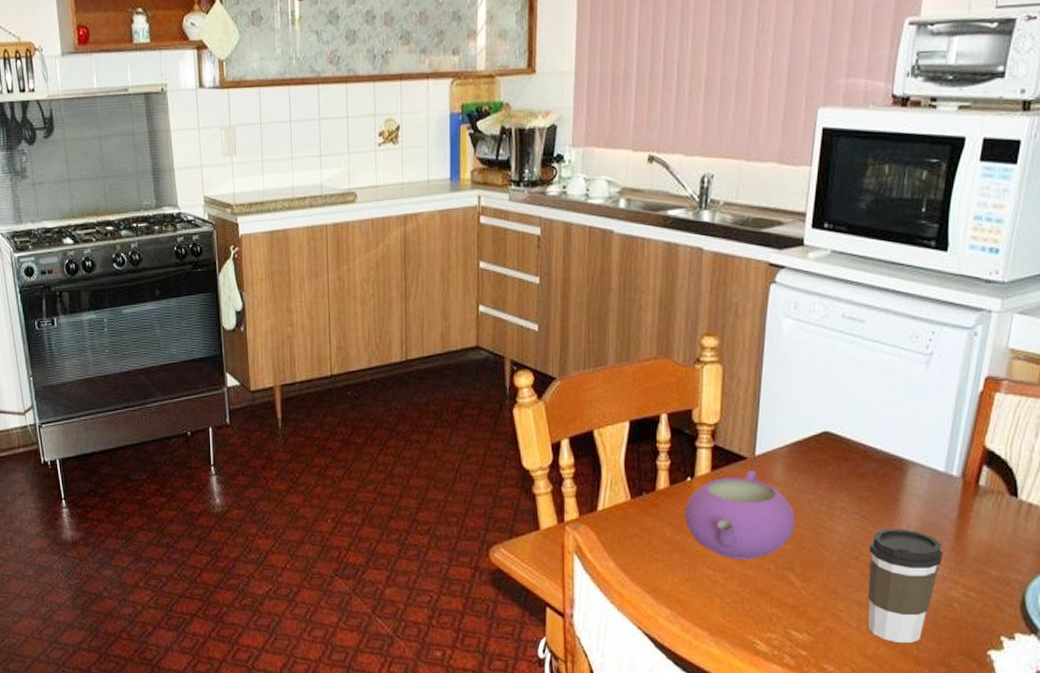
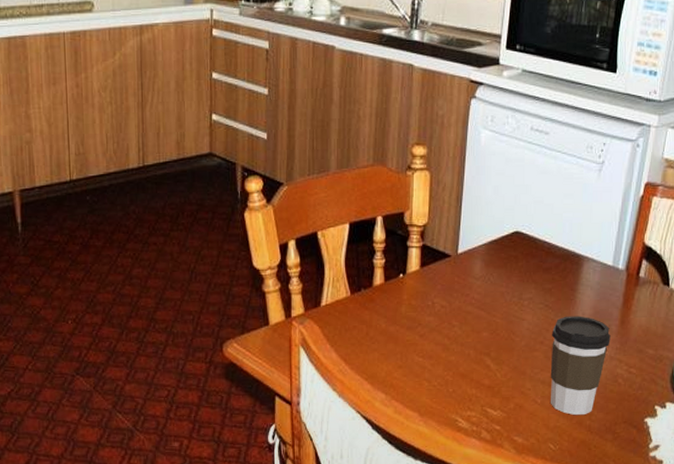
teapot: present [685,471,795,559] -> none [398,267,491,347]

